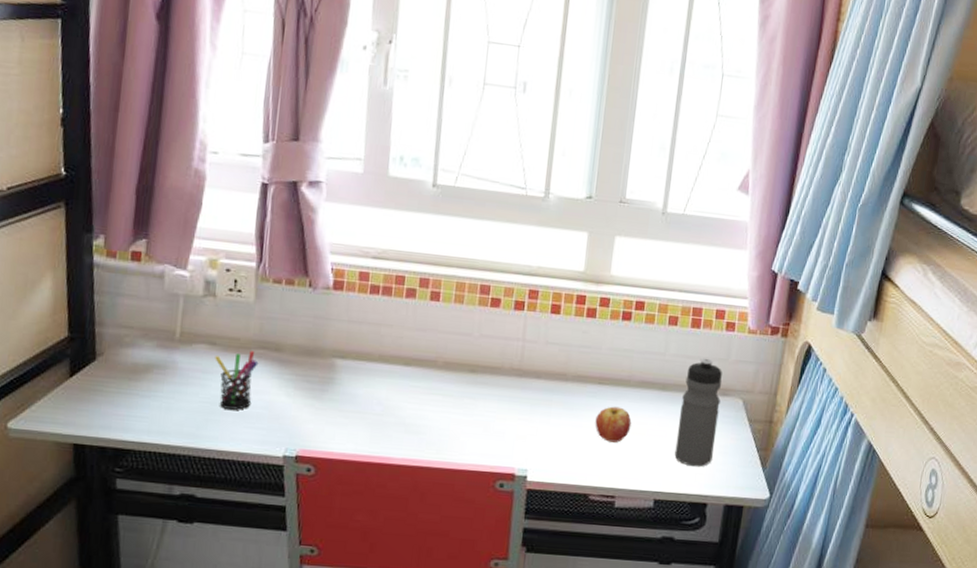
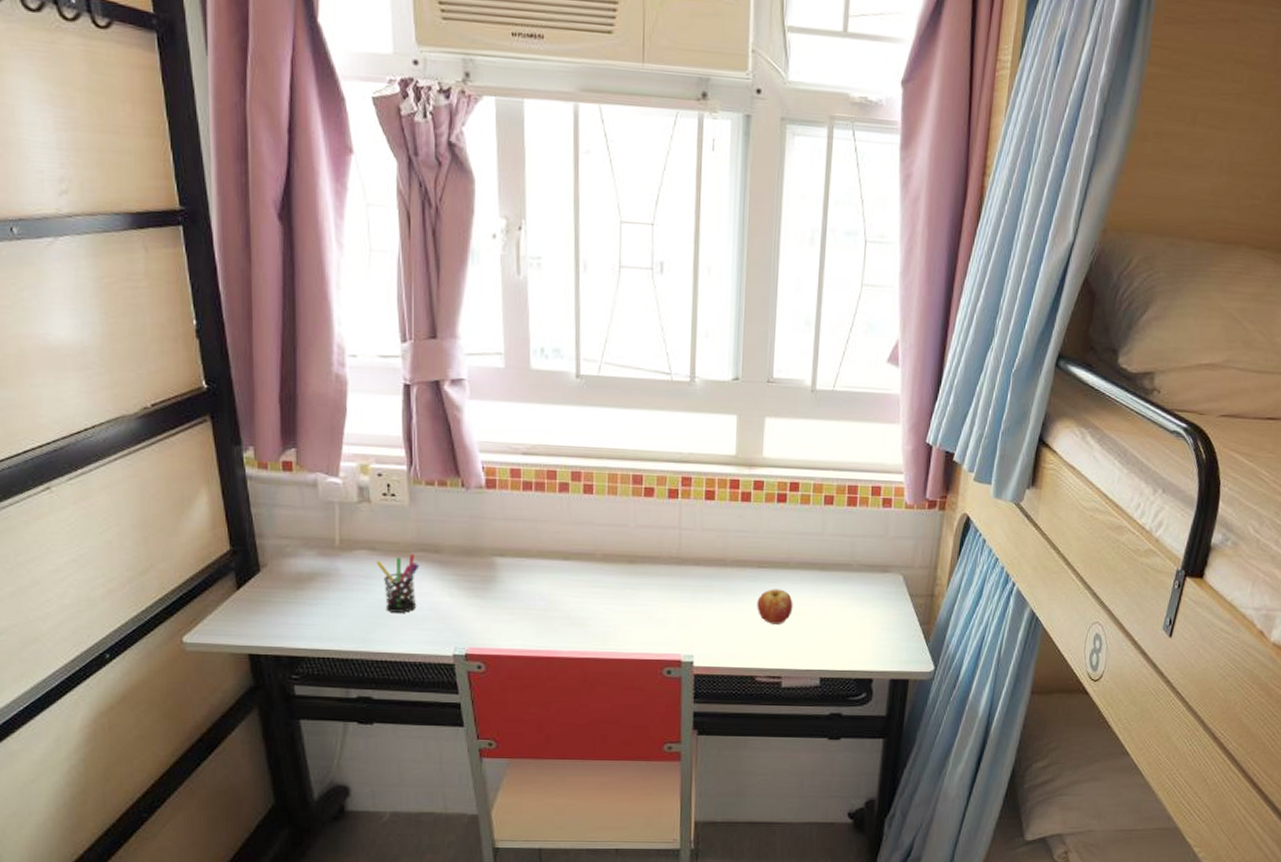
water bottle: present [674,358,722,467] -> none [838,535,882,644]

